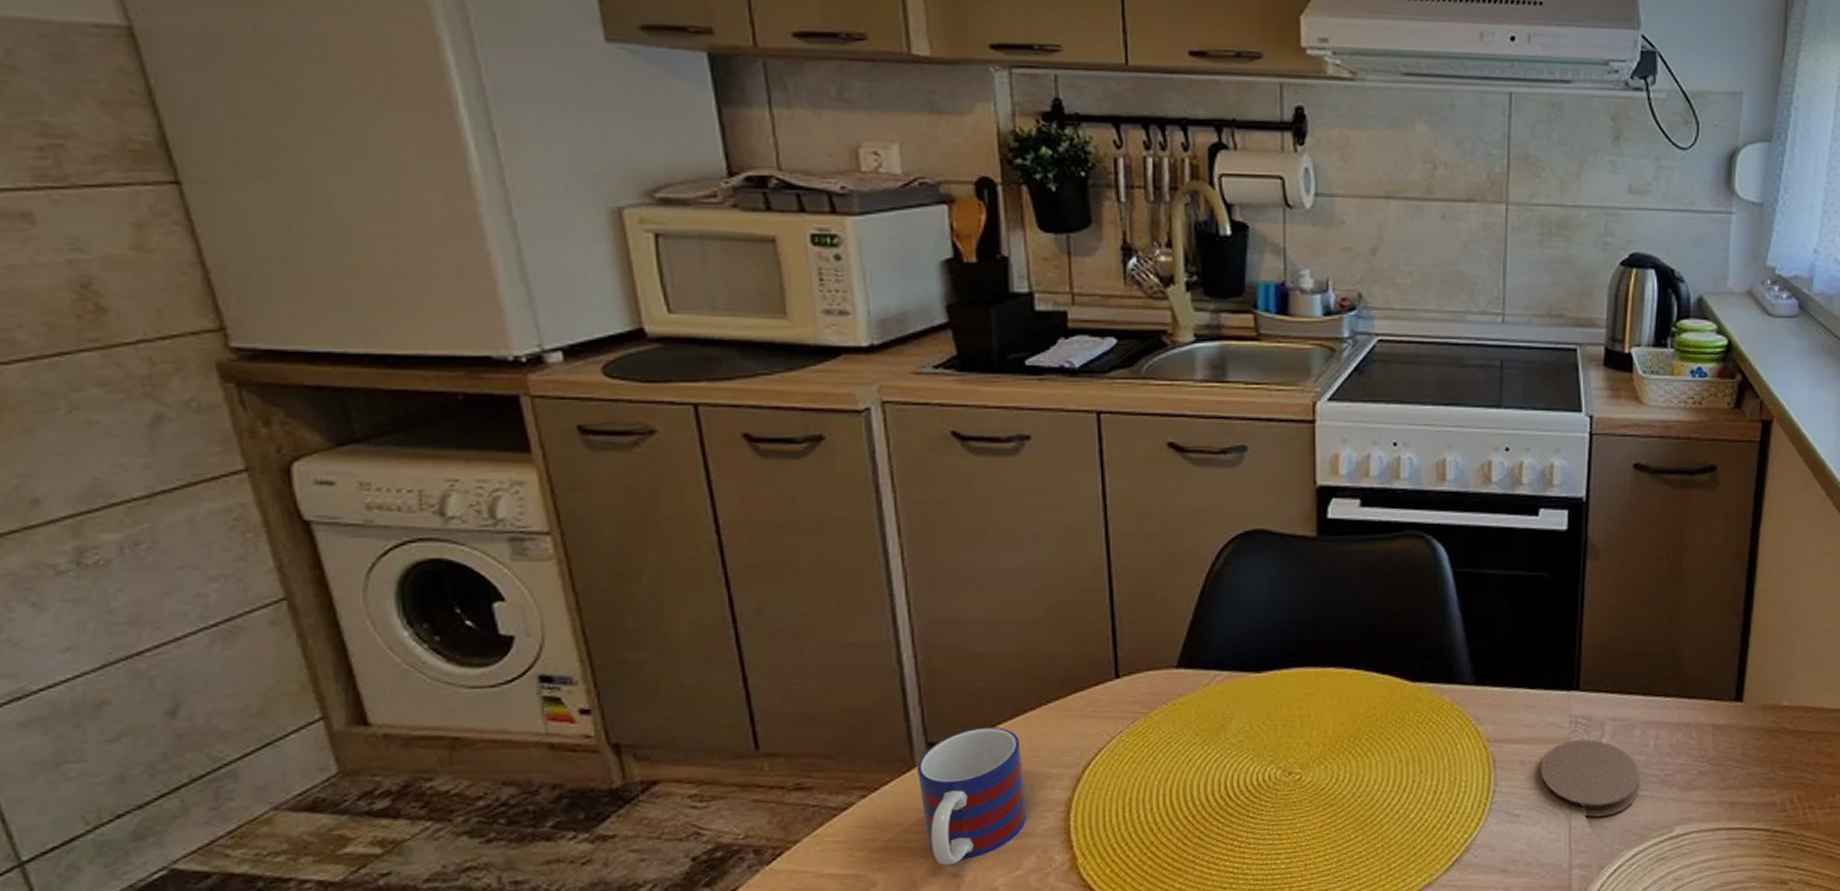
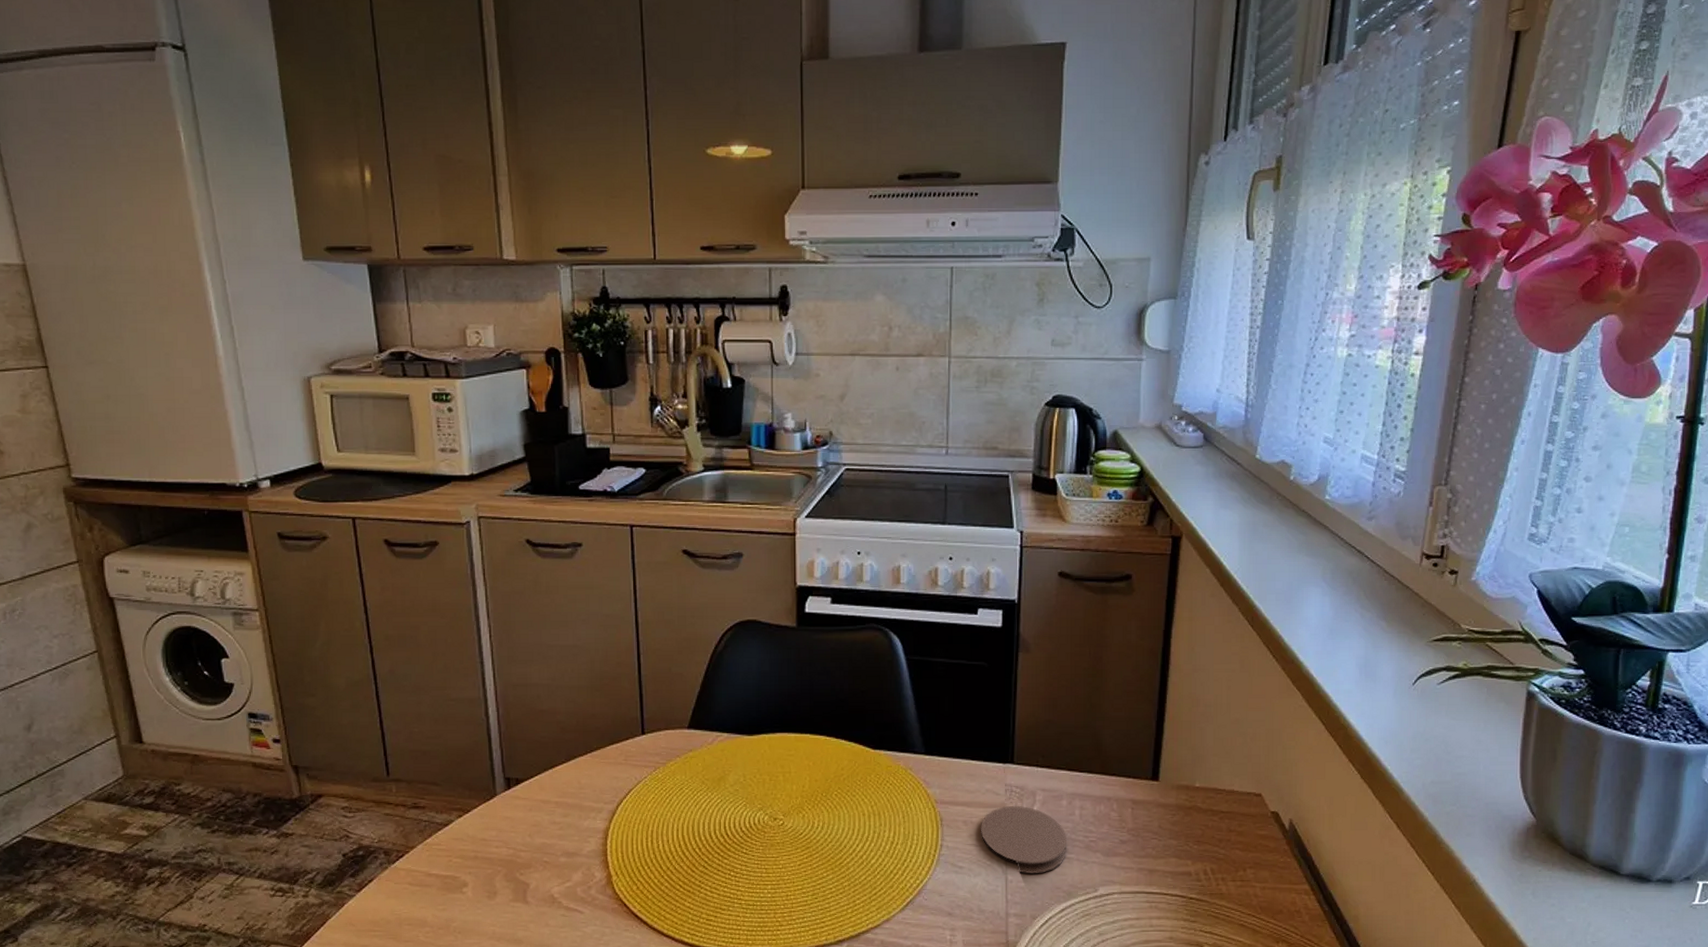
mug: present [917,726,1027,865] -> none [498,768,576,874]

